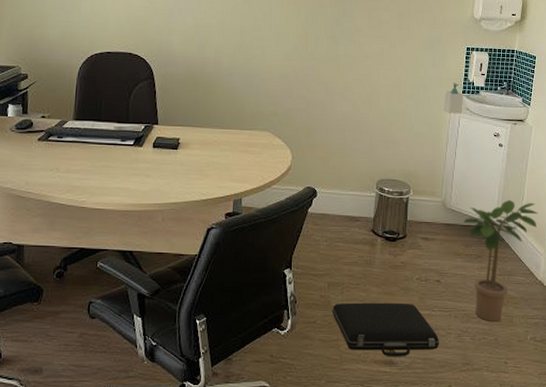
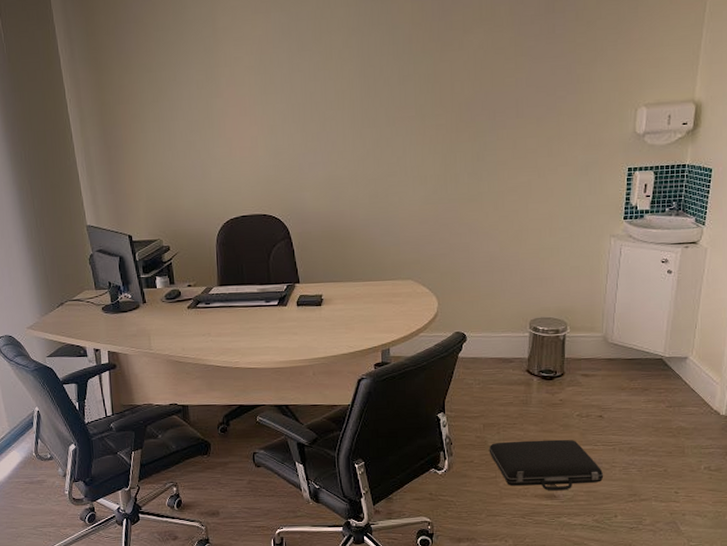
soap bottle: present [443,83,464,114] -> none [602,209,626,243]
potted plant: present [463,200,539,321] -> none [627,329,714,453]

